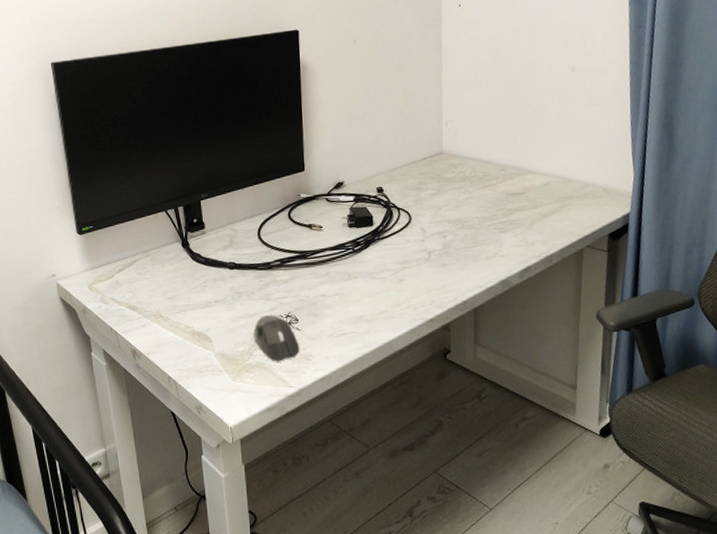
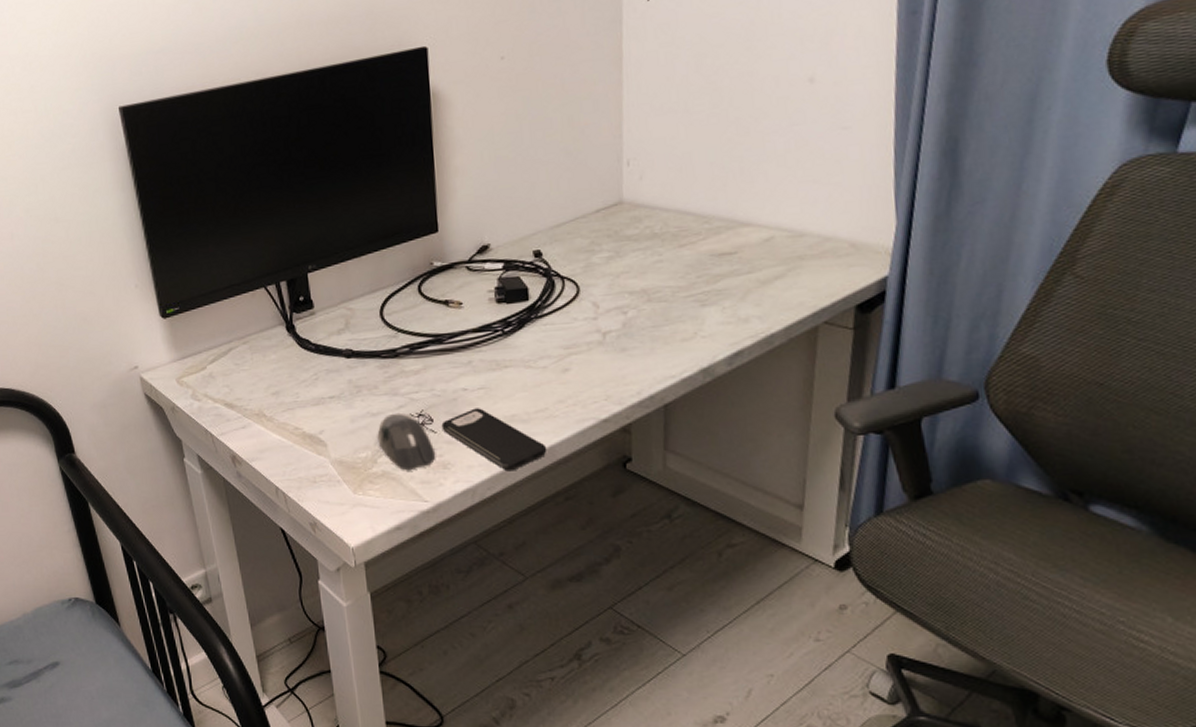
phone: none [304,310,387,362] -> present [441,408,547,472]

